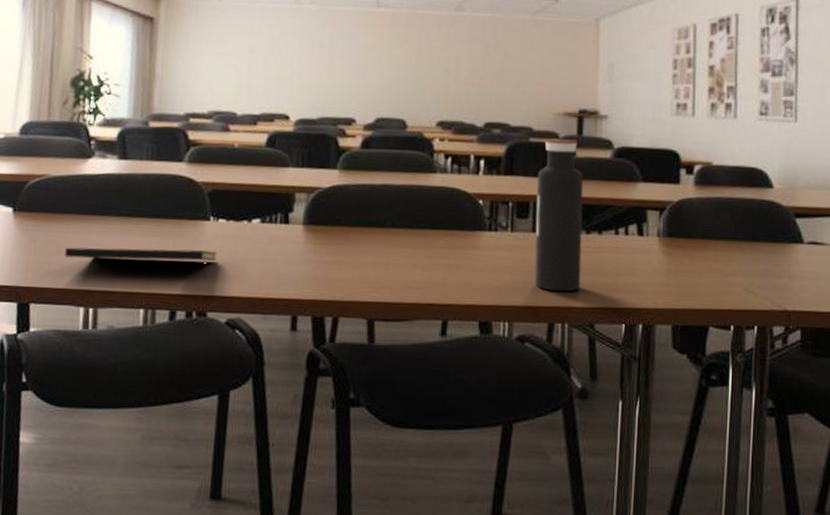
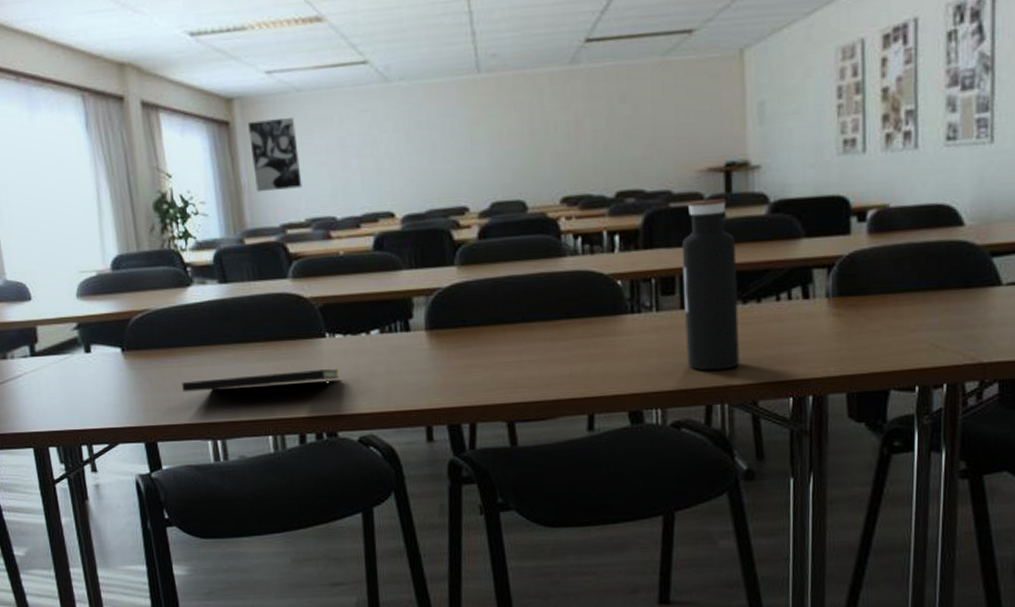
wall art: none [167,20,213,84] -> present [248,118,302,193]

